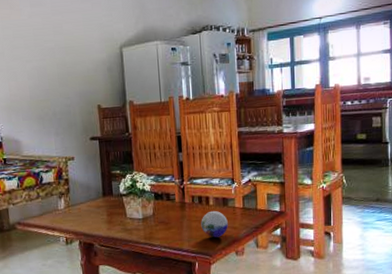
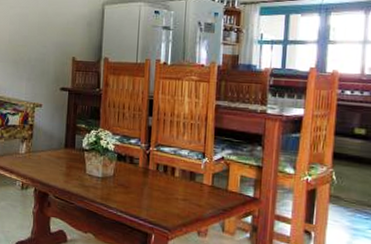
decorative orb: present [201,210,228,238] -> none [163,183,193,213]

